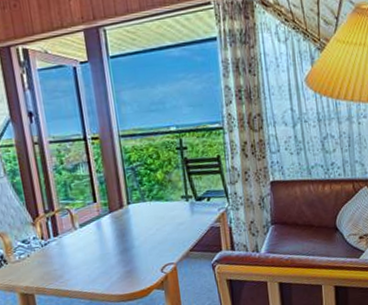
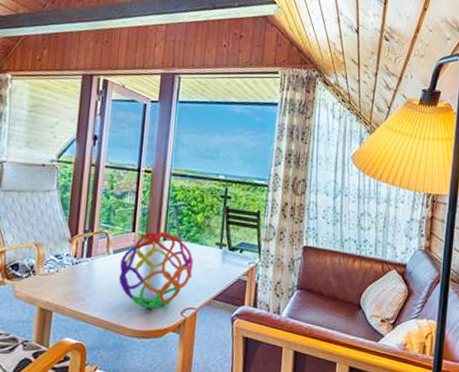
decorative orb: none [89,195,164,273] -> present [119,231,193,308]

